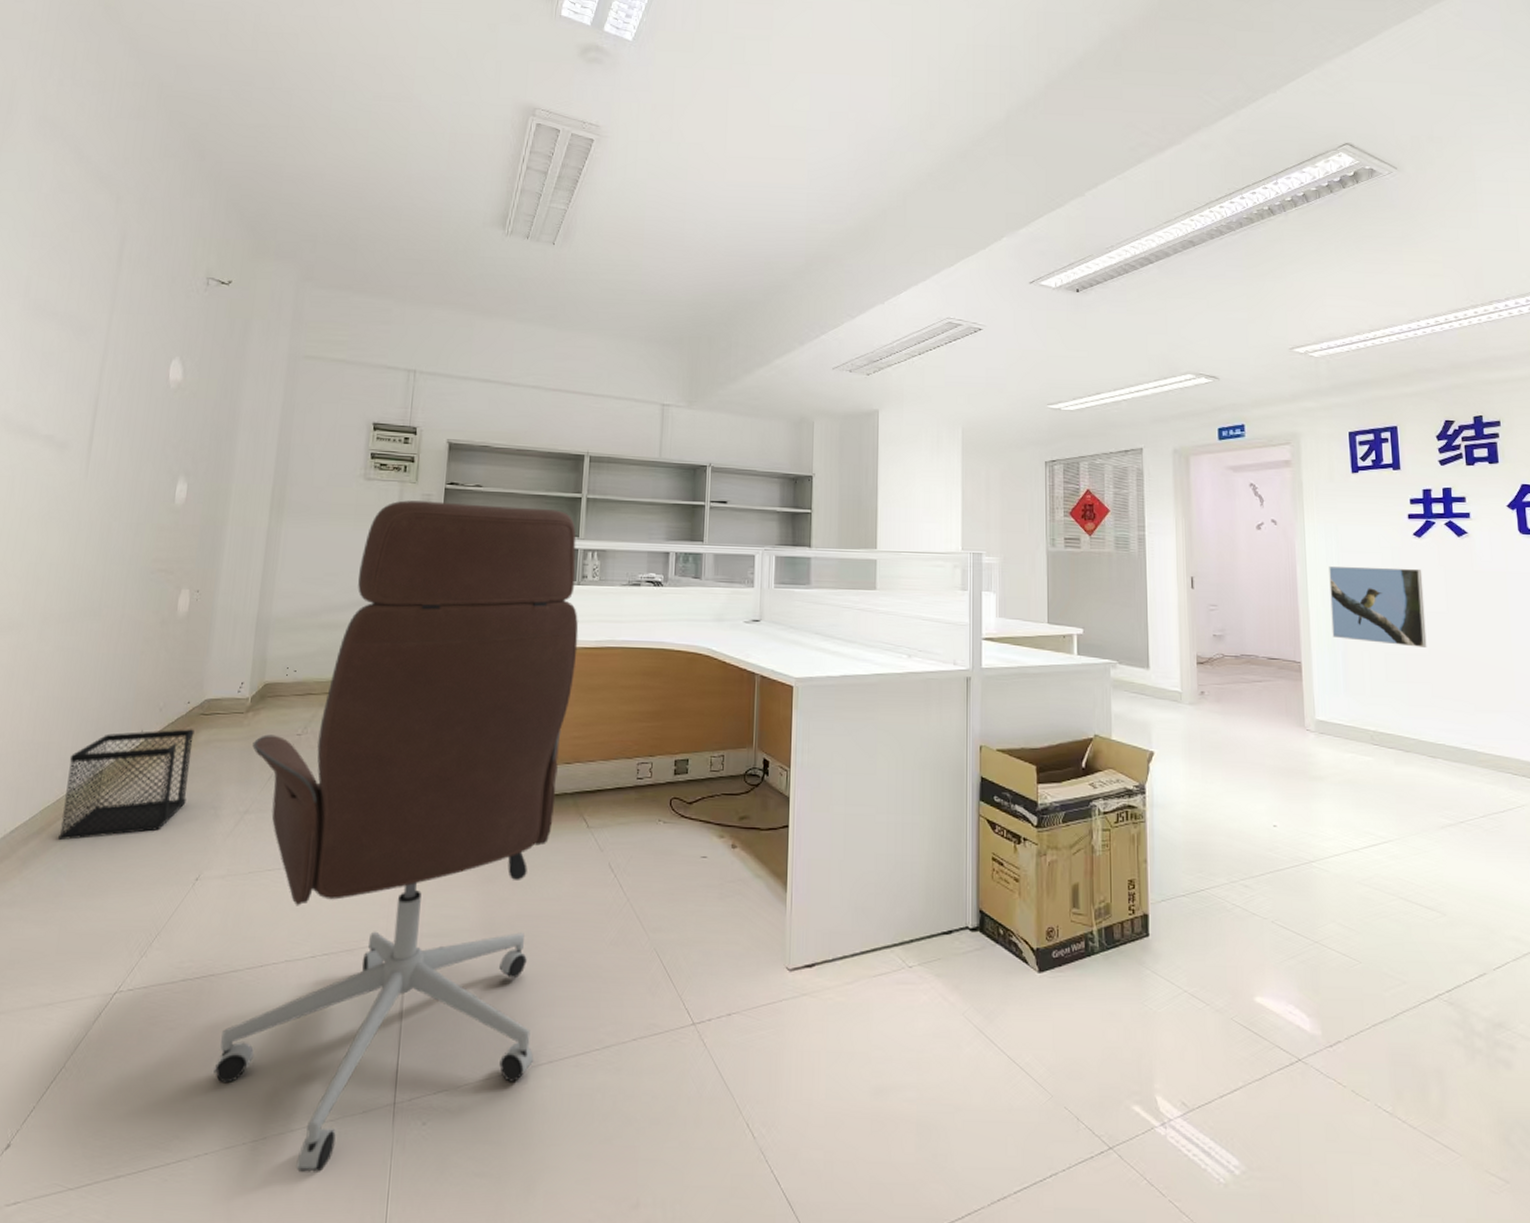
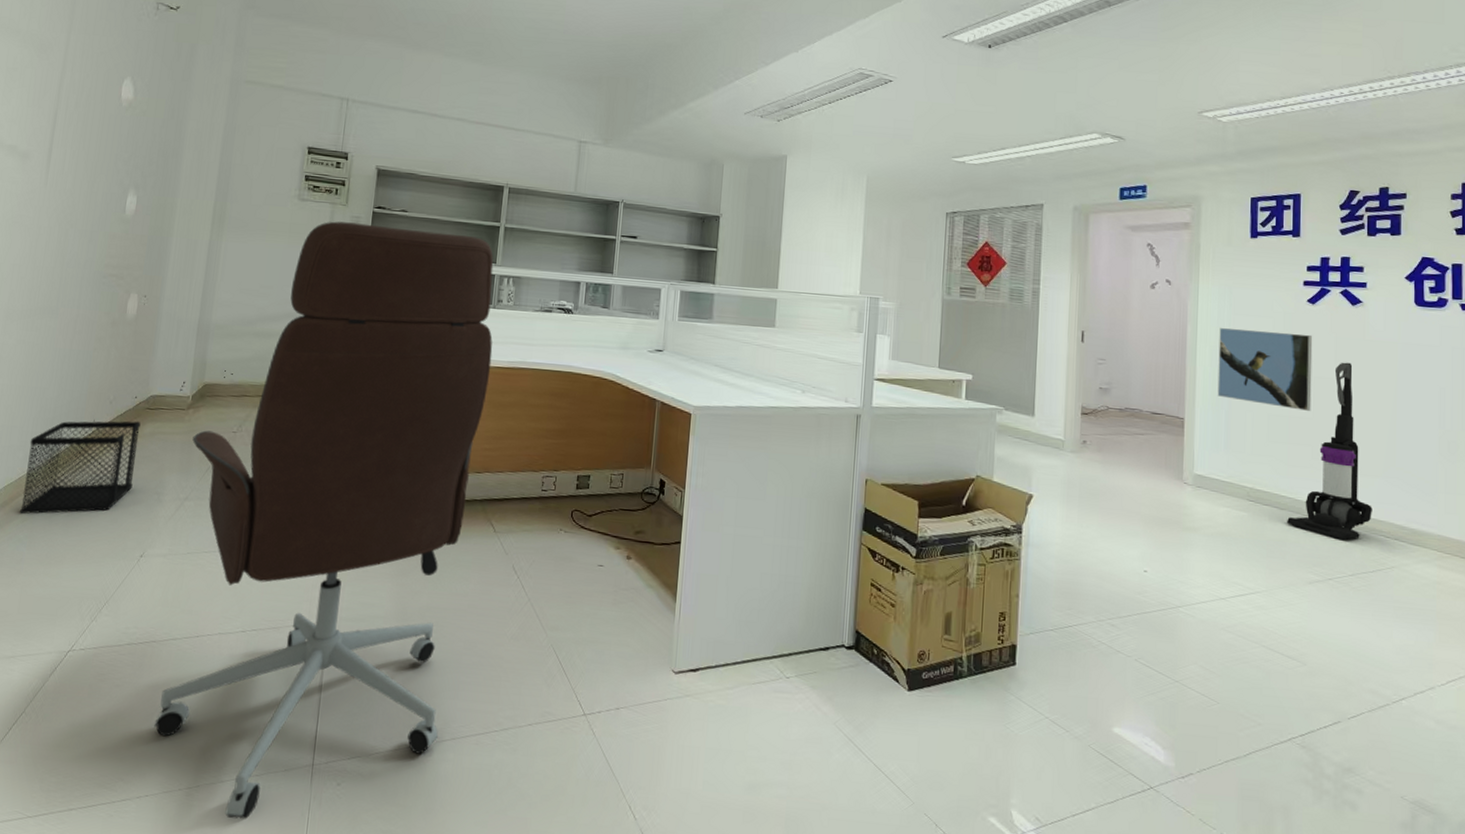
vacuum cleaner: none [1413,595,1498,781] -> present [1287,362,1372,541]

